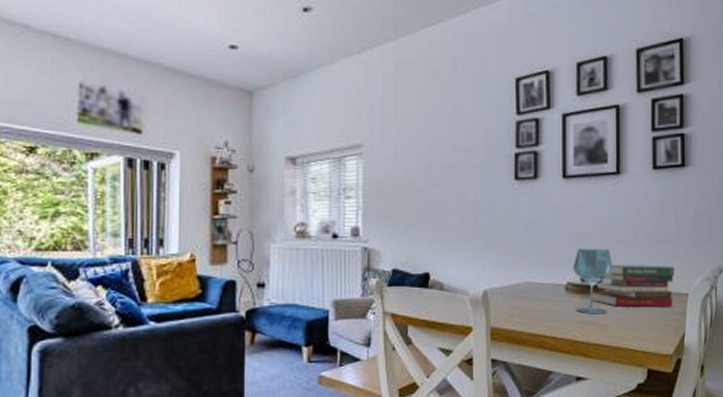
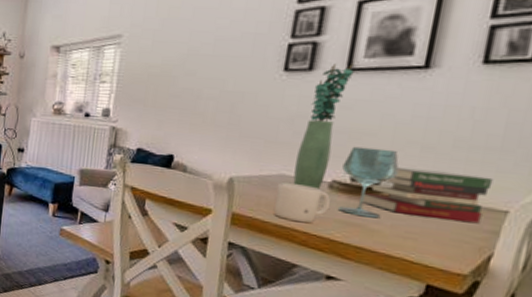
mug: none [525,290,568,328] -> present [273,182,330,224]
vase: none [537,170,568,293] -> present [293,63,354,190]

